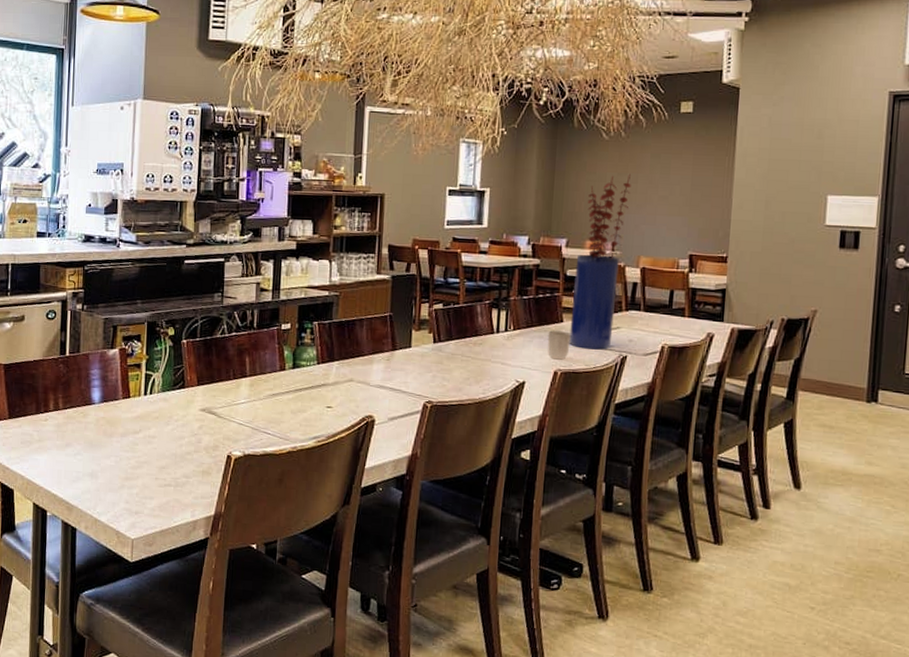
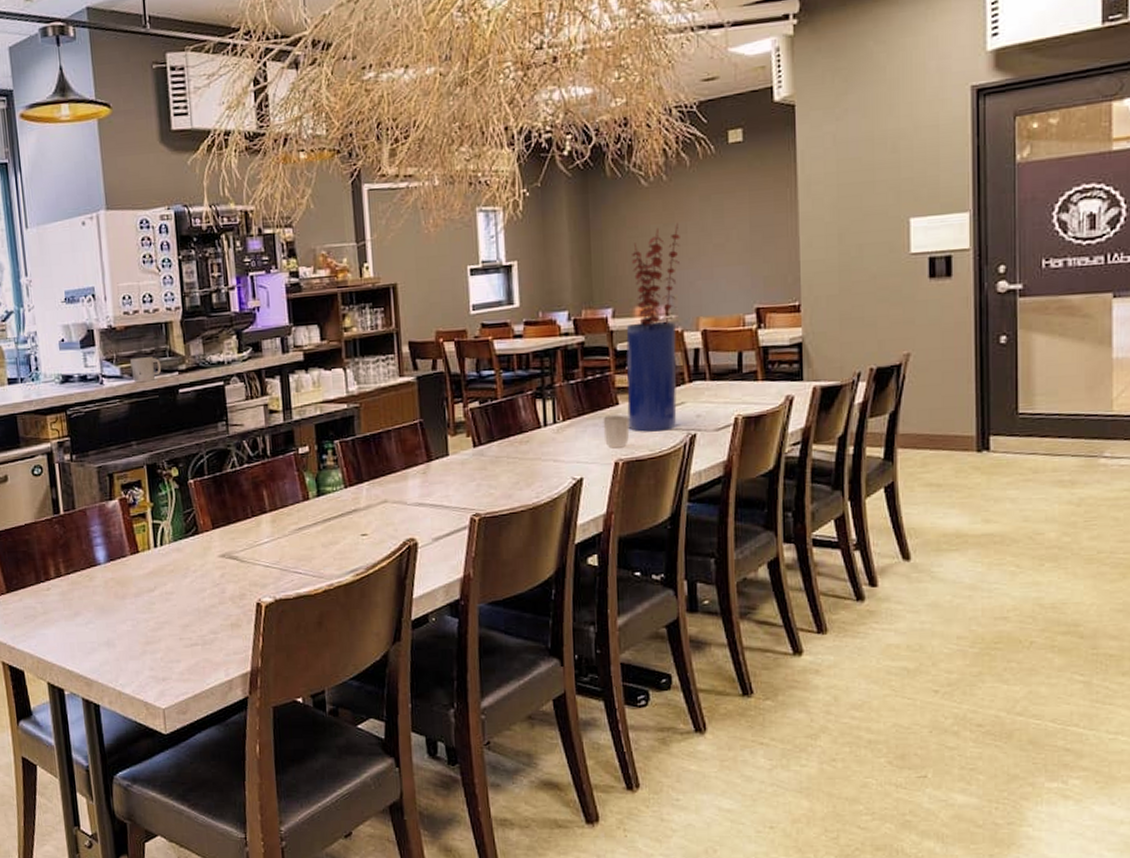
mug: none [145,228,172,250] -> present [130,357,162,382]

